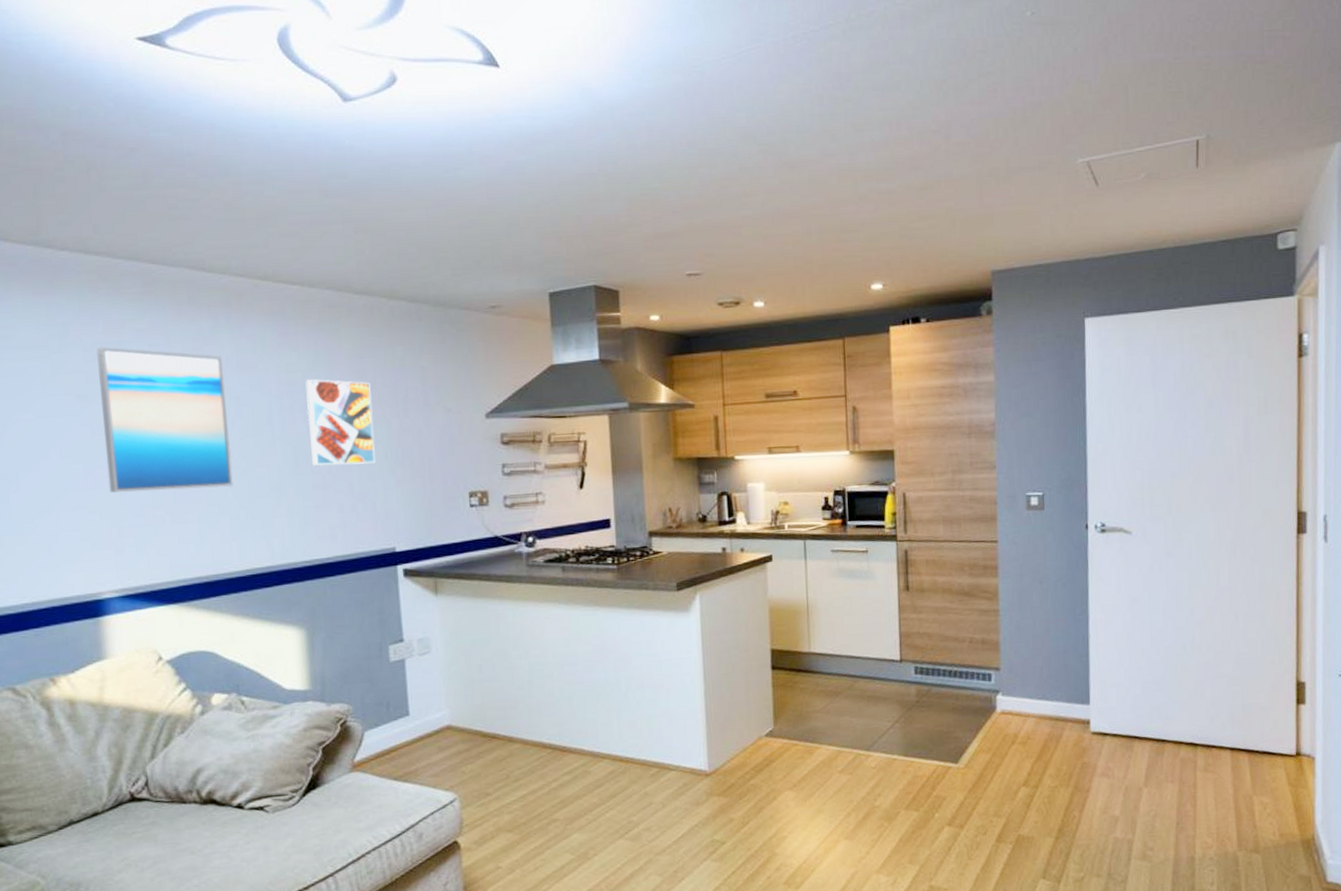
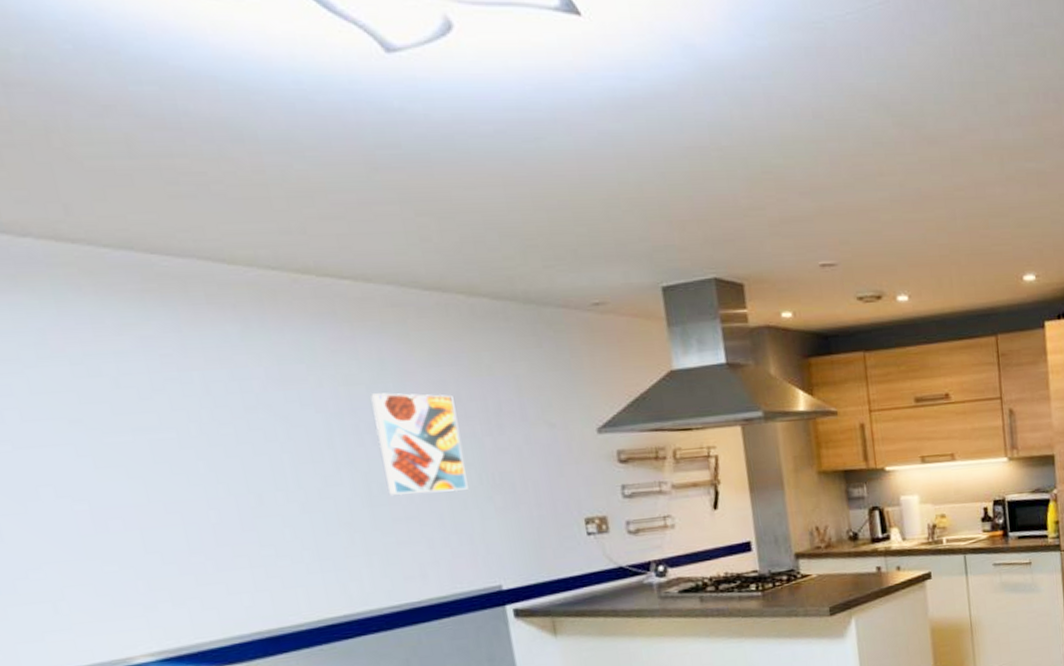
wall art: present [96,346,233,493] -> none [87,358,291,537]

